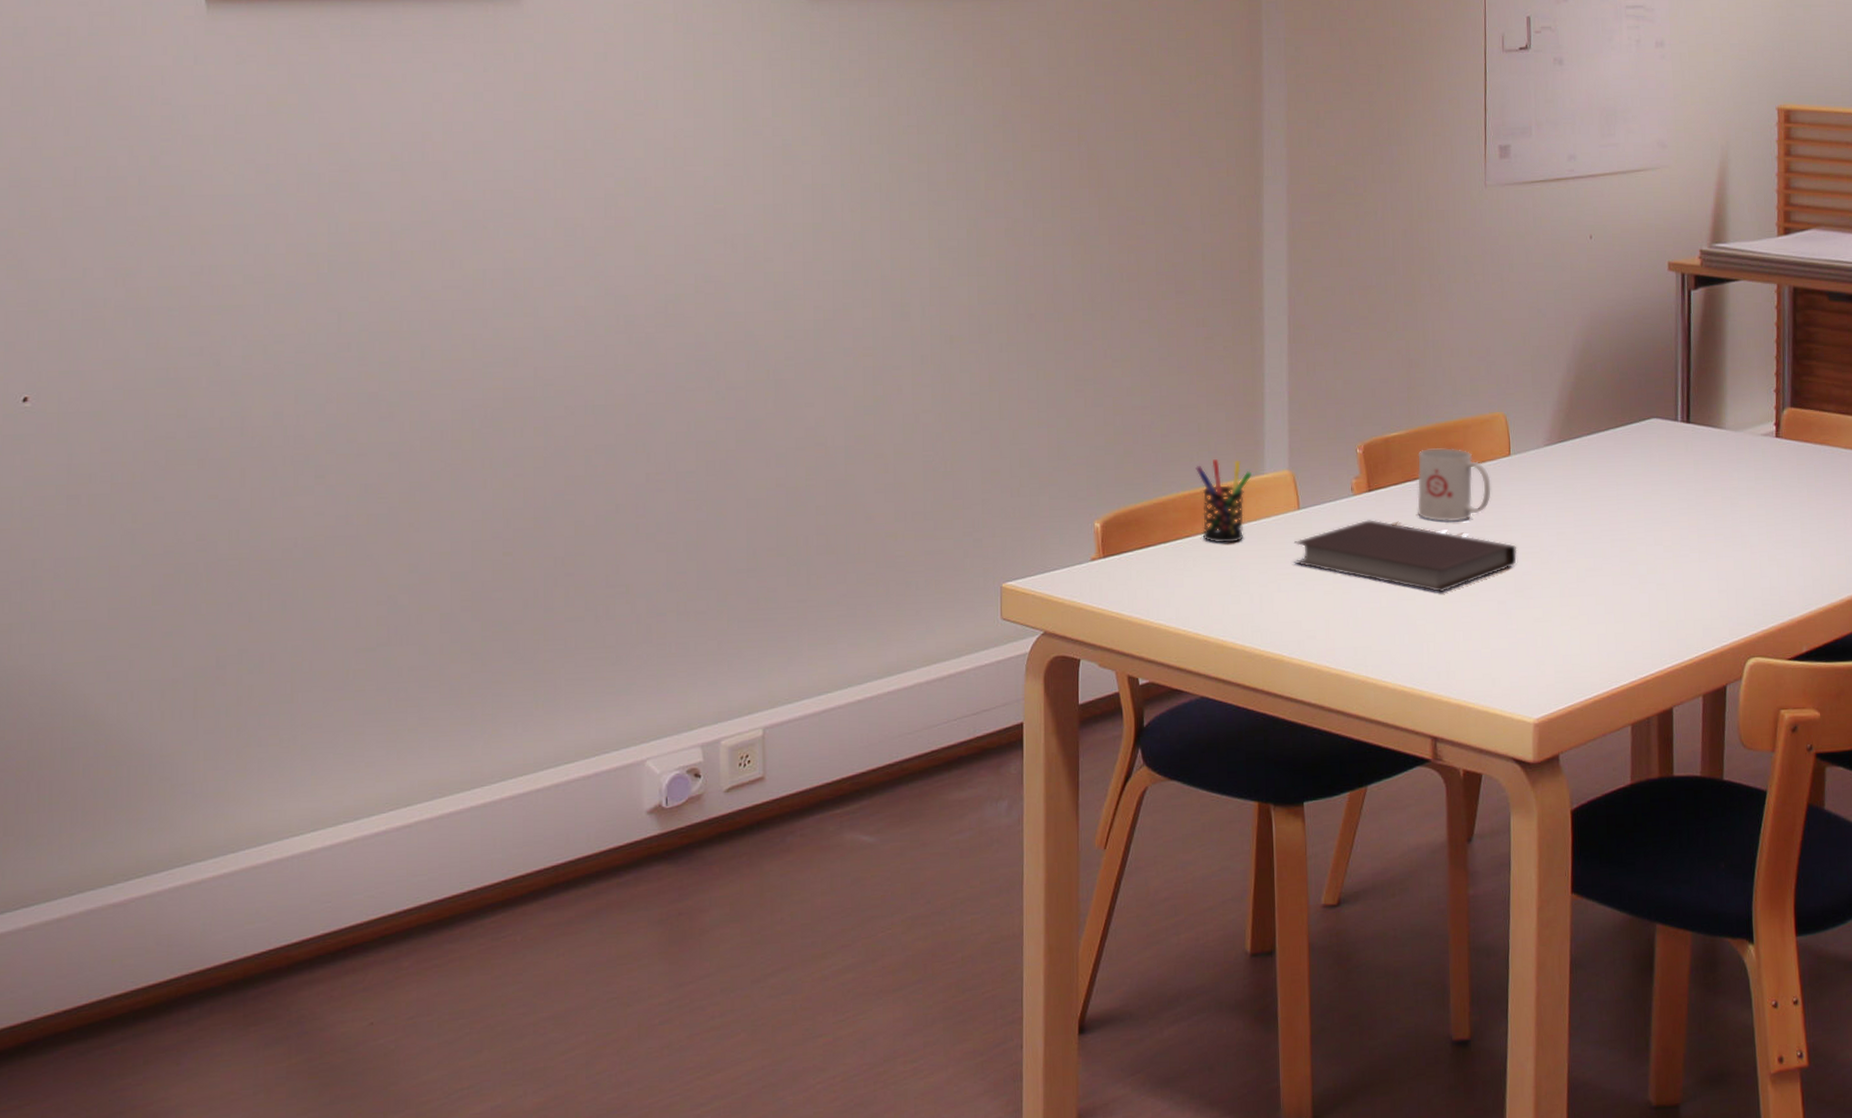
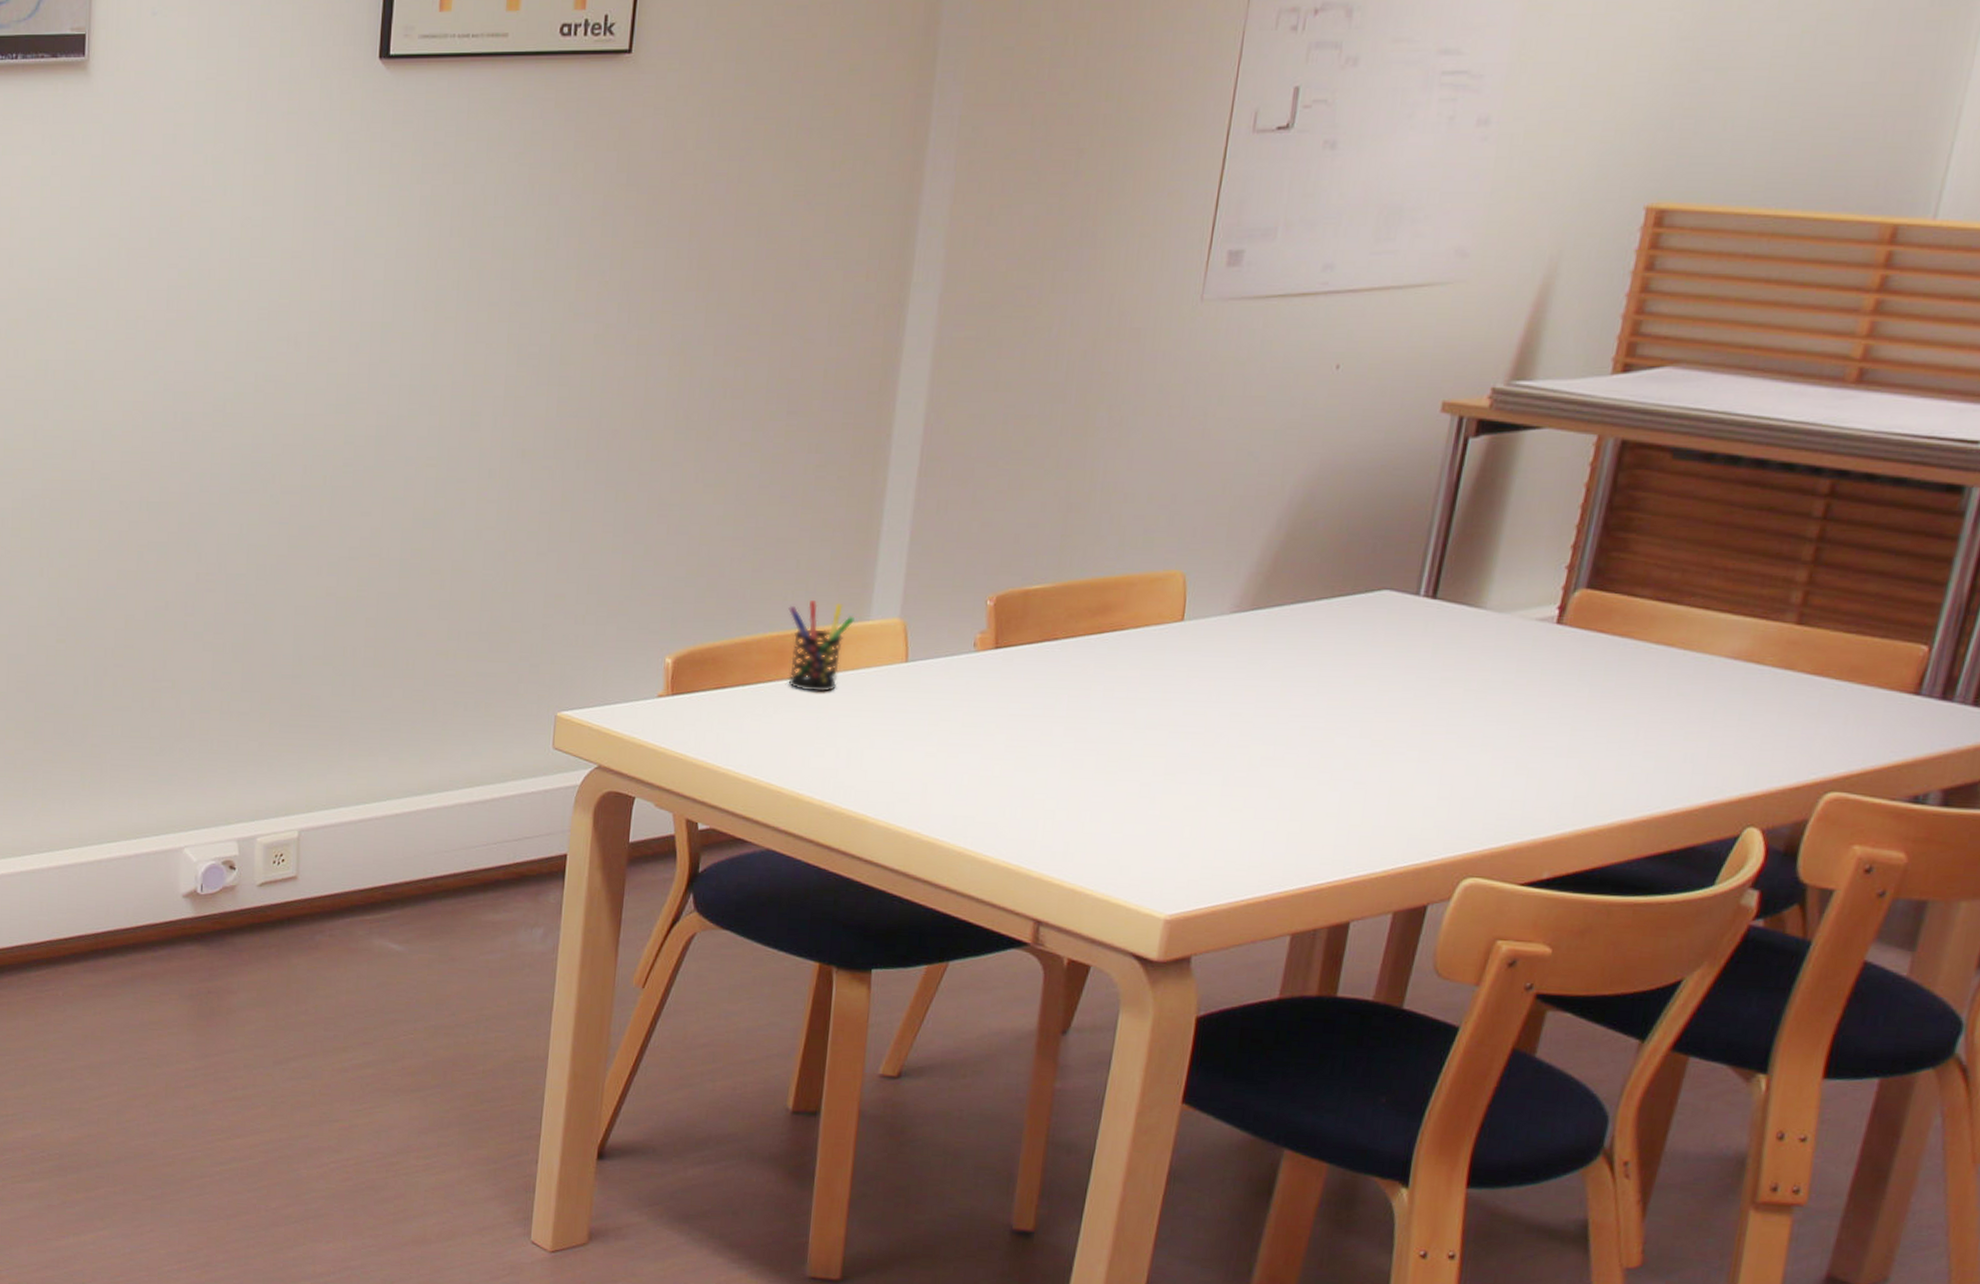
notebook: present [1293,520,1517,593] -> none [893,680,1175,767]
mug: present [1417,448,1491,522] -> none [1053,606,1154,691]

